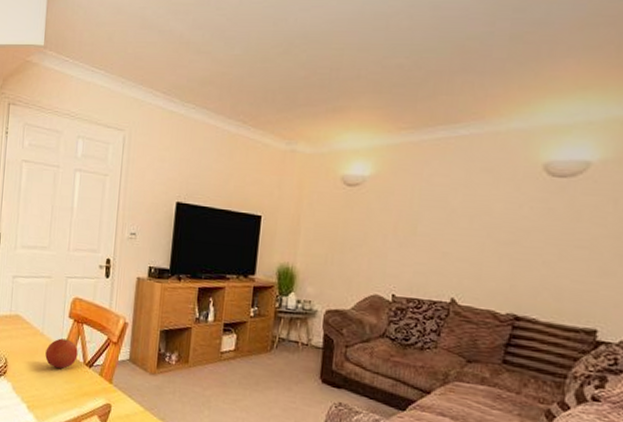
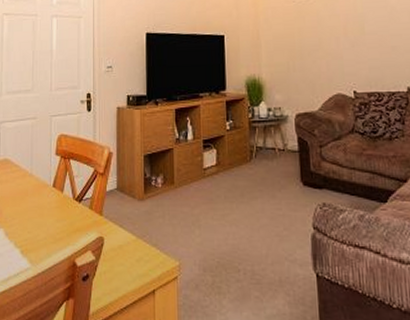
fruit: present [45,338,78,369] -> none [35,176,67,207]

